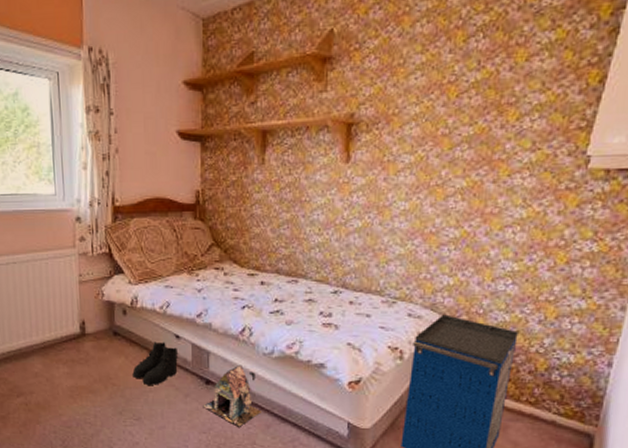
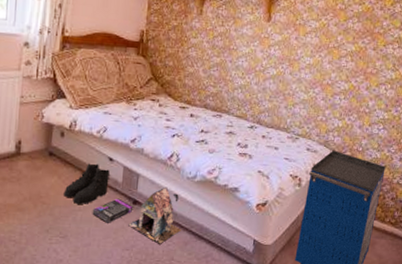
box: none [163,378,207,405] -> present [92,198,134,223]

